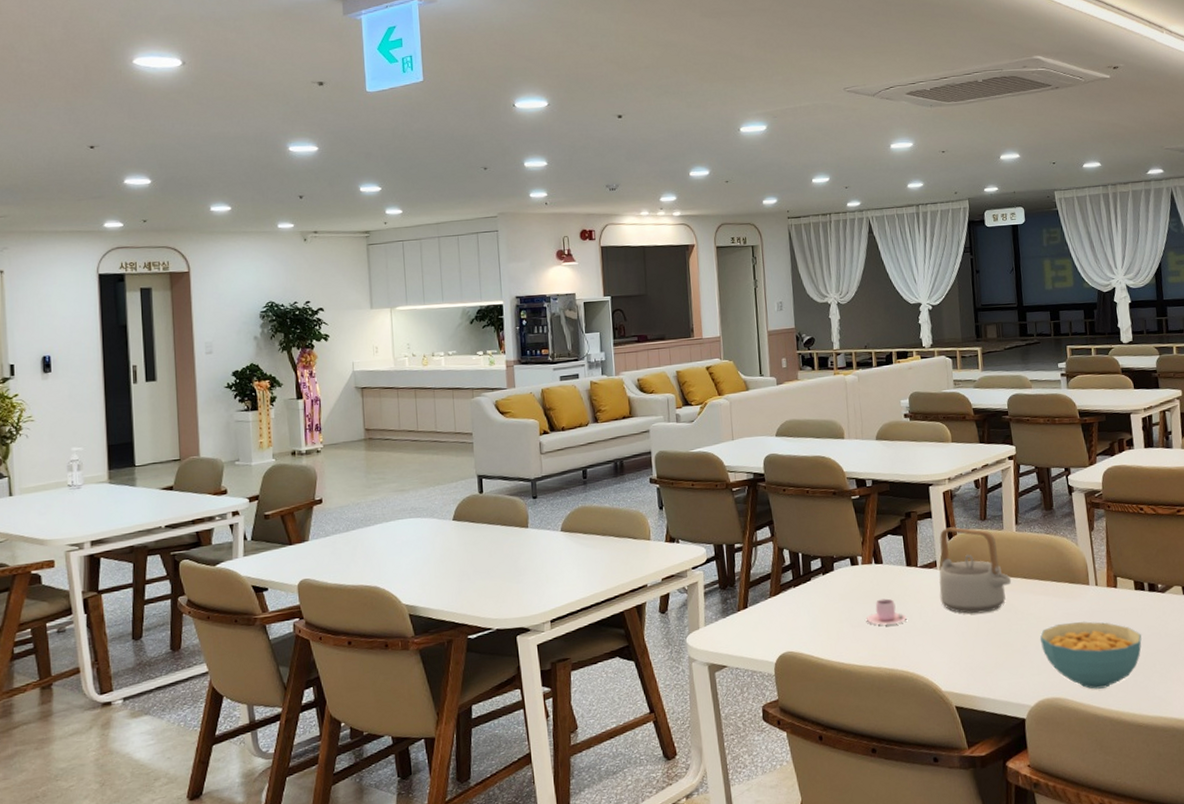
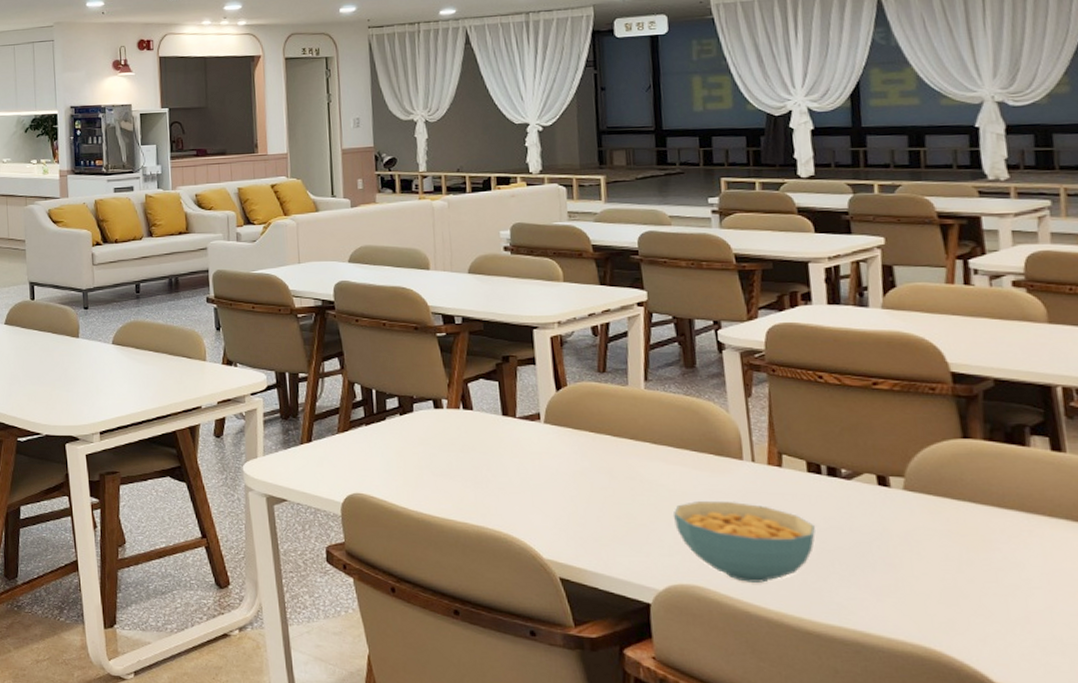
teacup: present [867,598,907,625] -> none [451,448,501,478]
teapot: present [938,527,1012,614] -> none [542,377,637,478]

